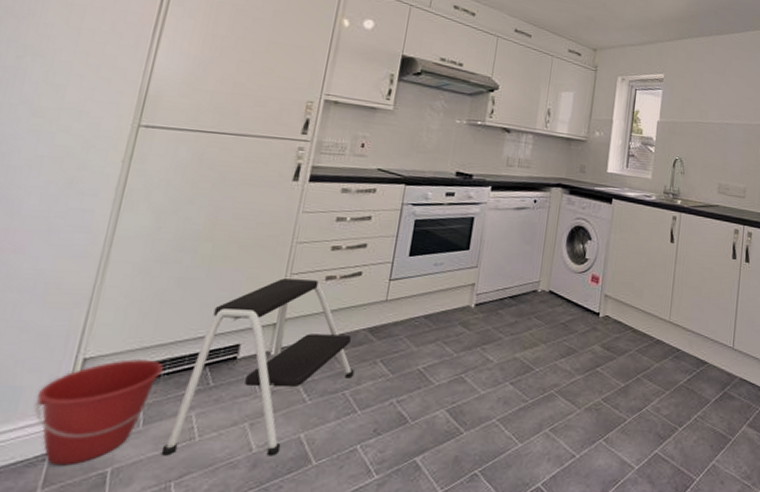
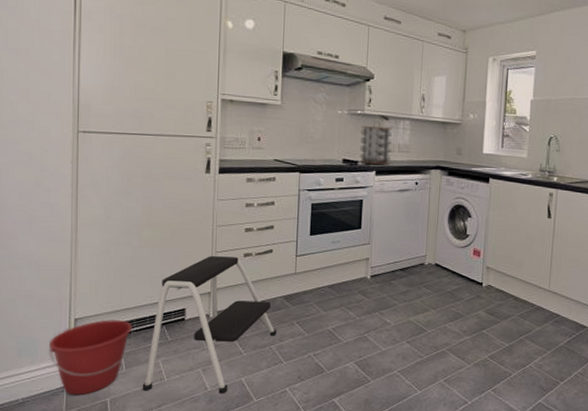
spice rack: none [474,132,513,181] -> present [359,120,392,166]

